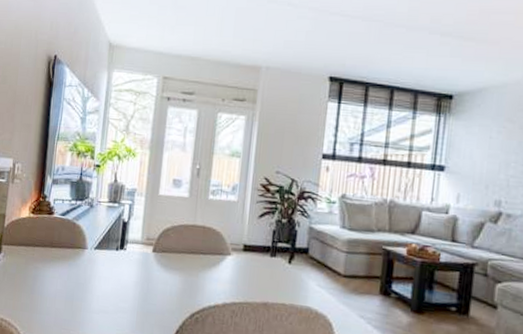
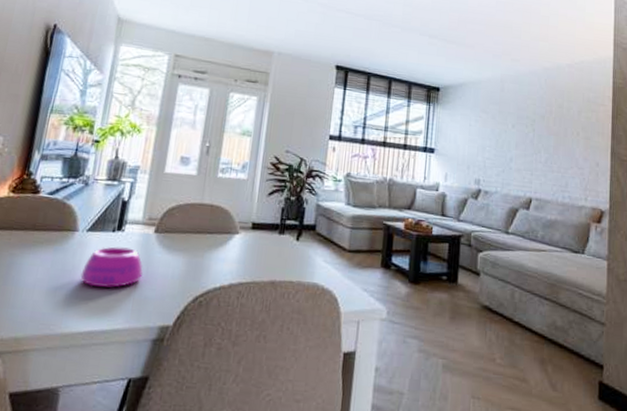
bowl: none [92,264,144,301] -> present [80,246,143,288]

